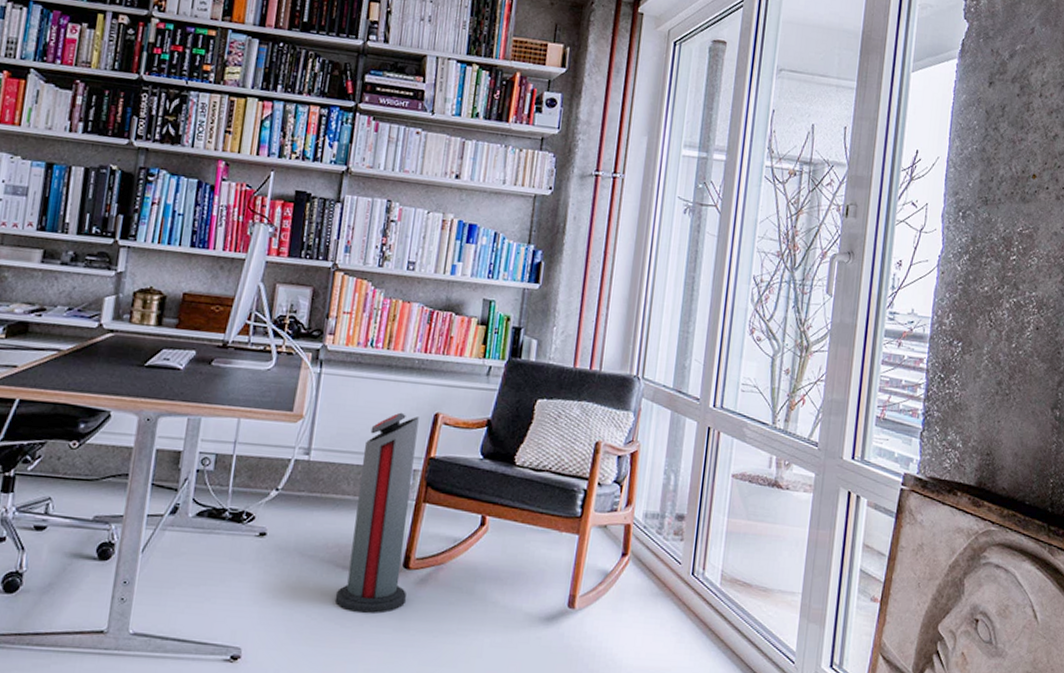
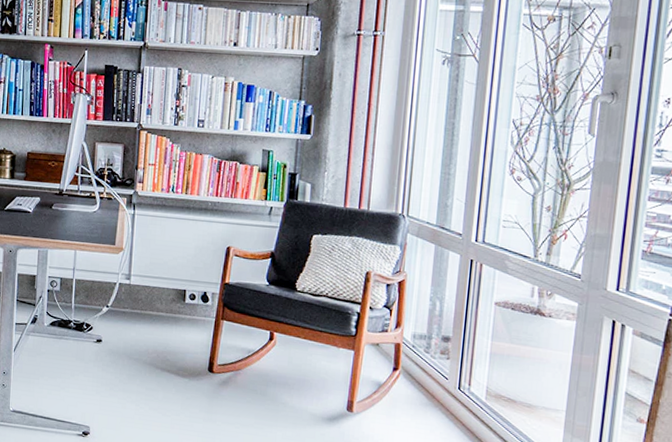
air purifier: present [334,412,419,614] -> none [156,246,214,407]

